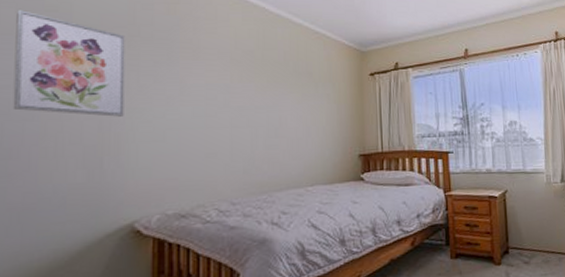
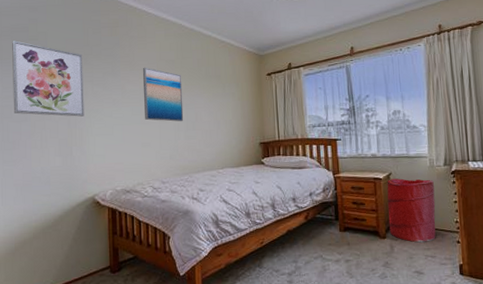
wall art: none [211,57,264,127] -> present [143,67,184,122]
laundry hamper: none [502,196,553,268] -> present [387,178,436,243]

